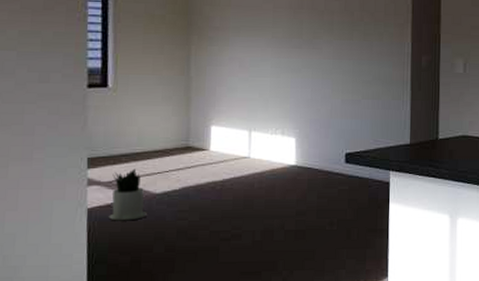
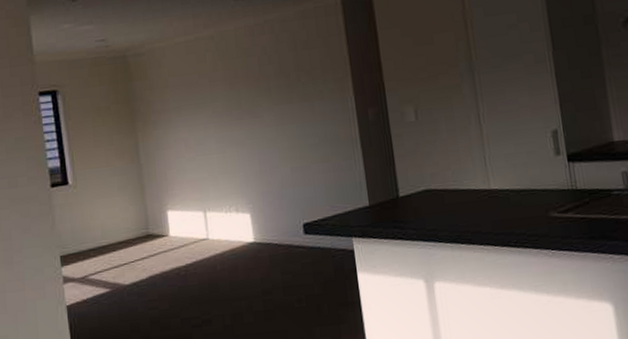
planter: present [108,168,147,221] -> none [84,262,120,316]

